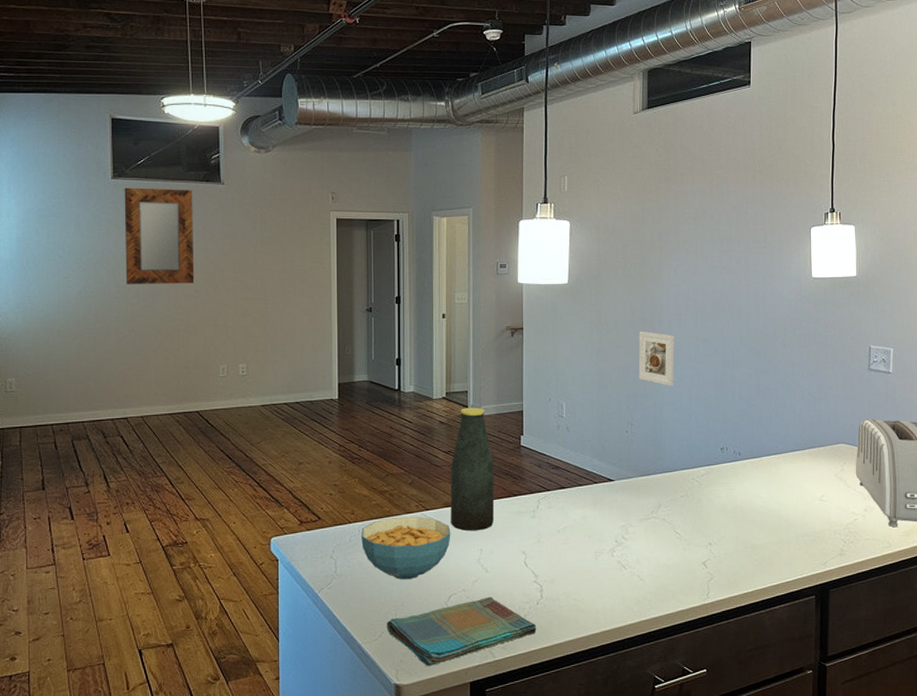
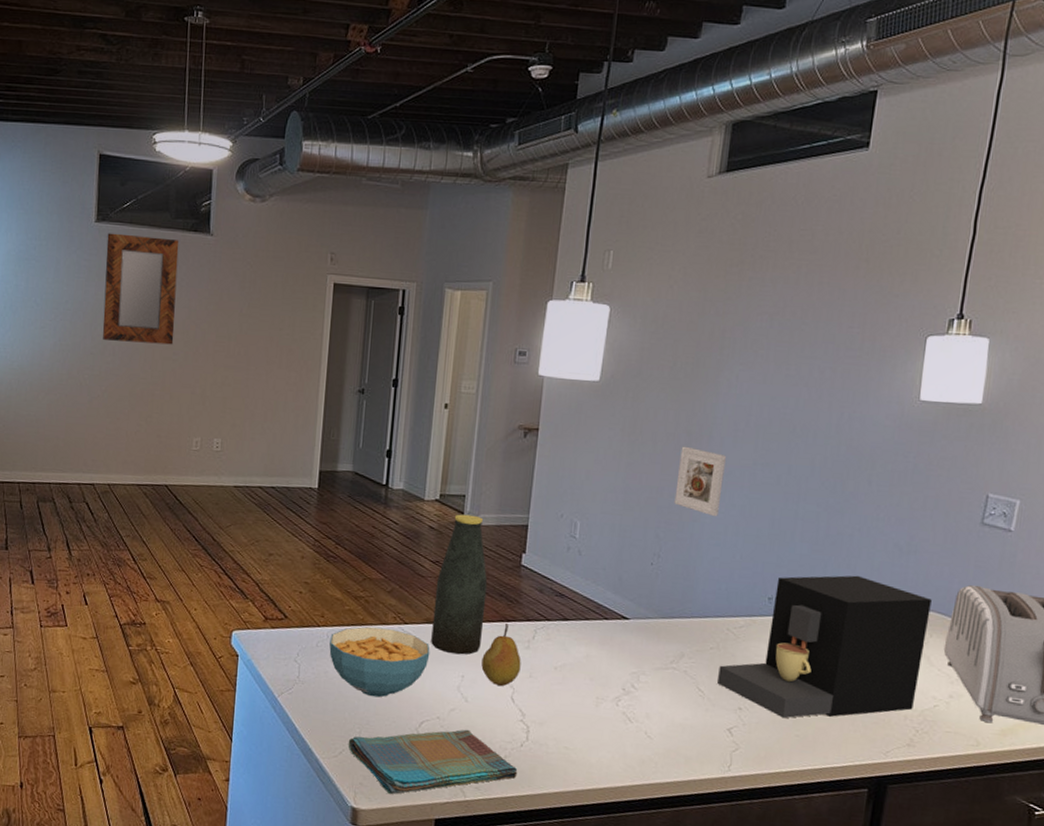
fruit: none [496,498,530,554] -> present [481,624,521,687]
coffee maker: none [690,421,842,547] -> present [717,575,932,719]

